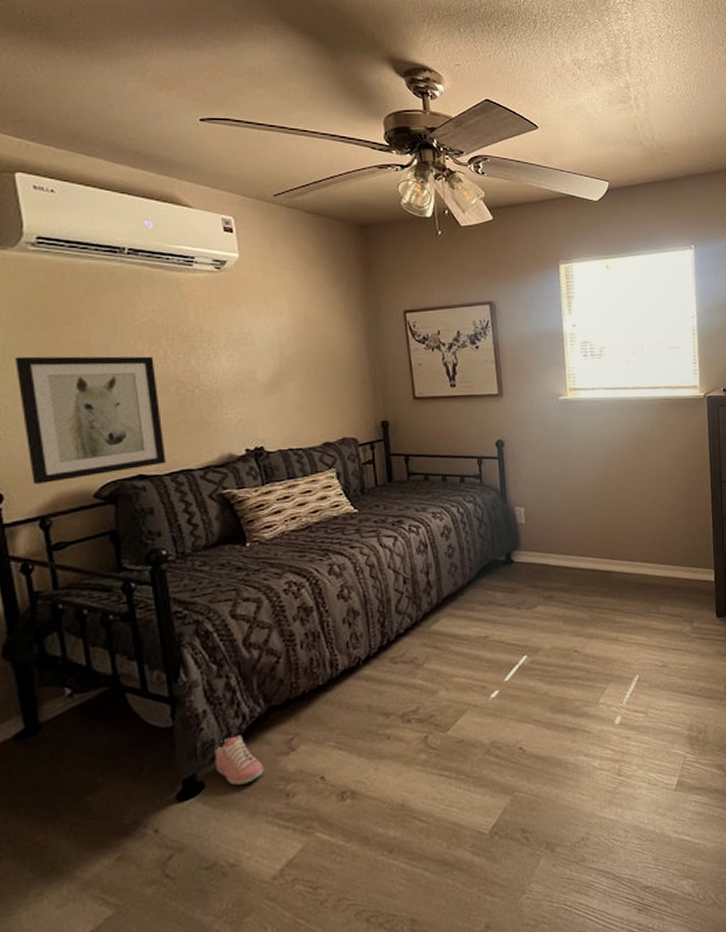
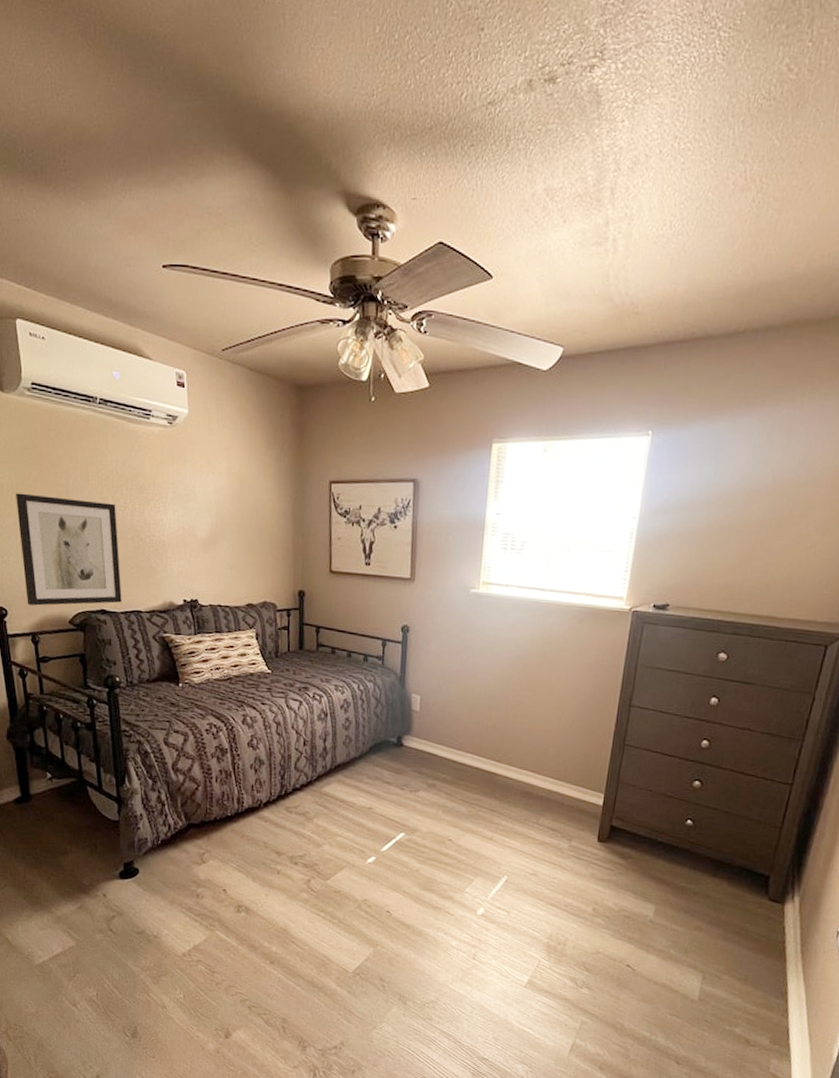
sneaker: present [214,735,264,786] -> none [147,839,182,879]

